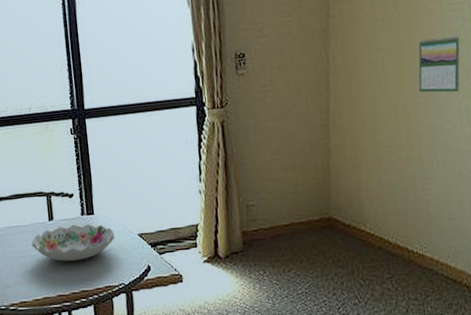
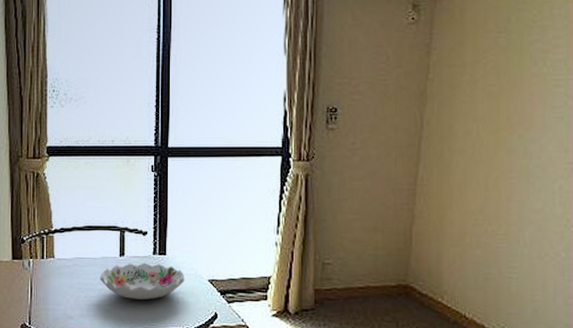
calendar: present [418,36,461,93] -> none [514,112,561,171]

